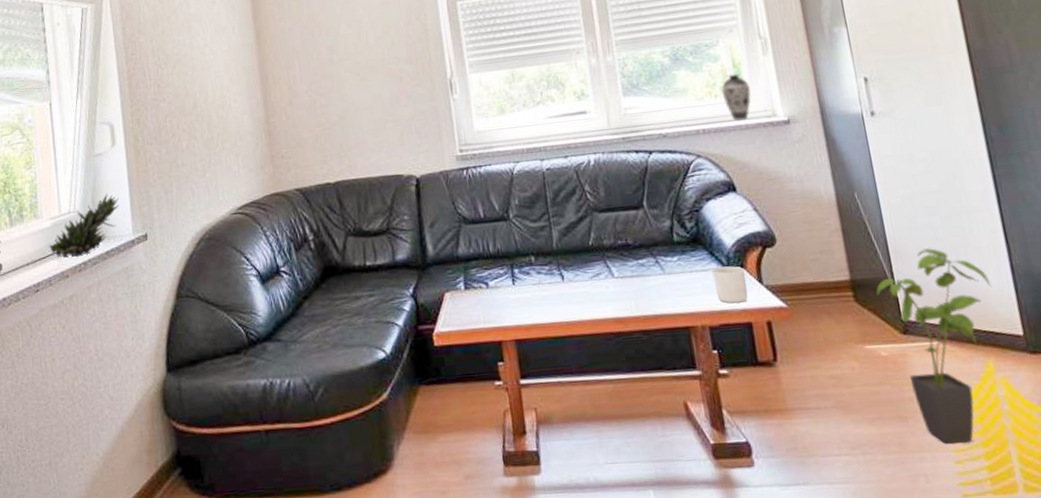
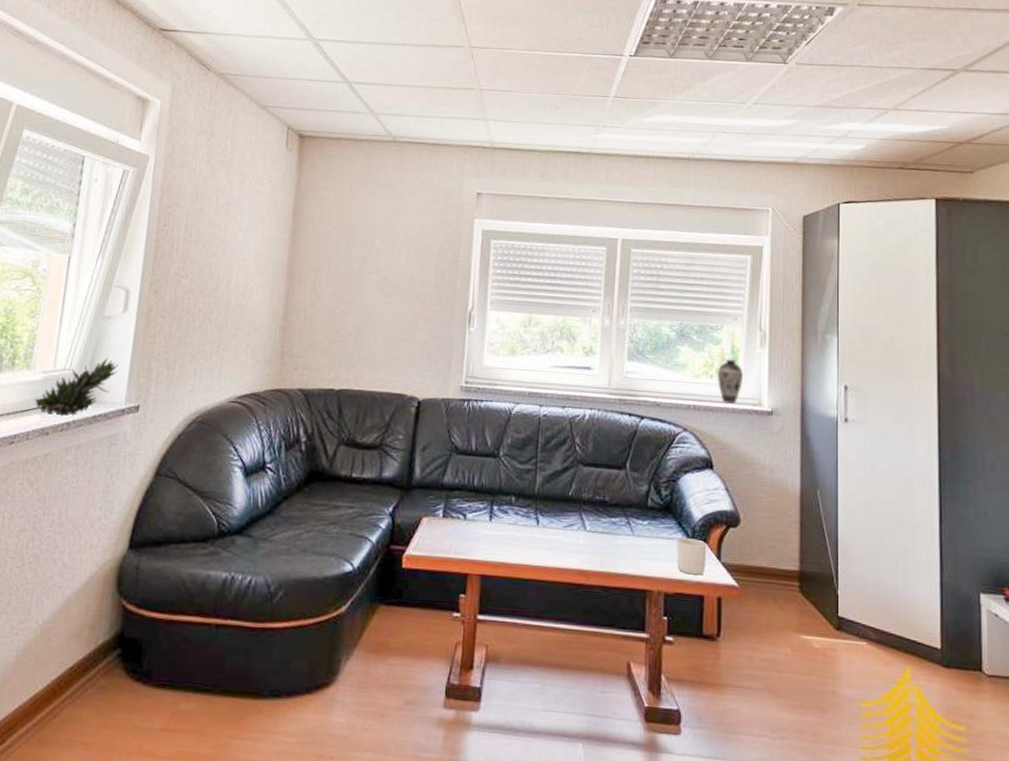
house plant: present [876,248,992,444] -> none [820,553,921,743]

